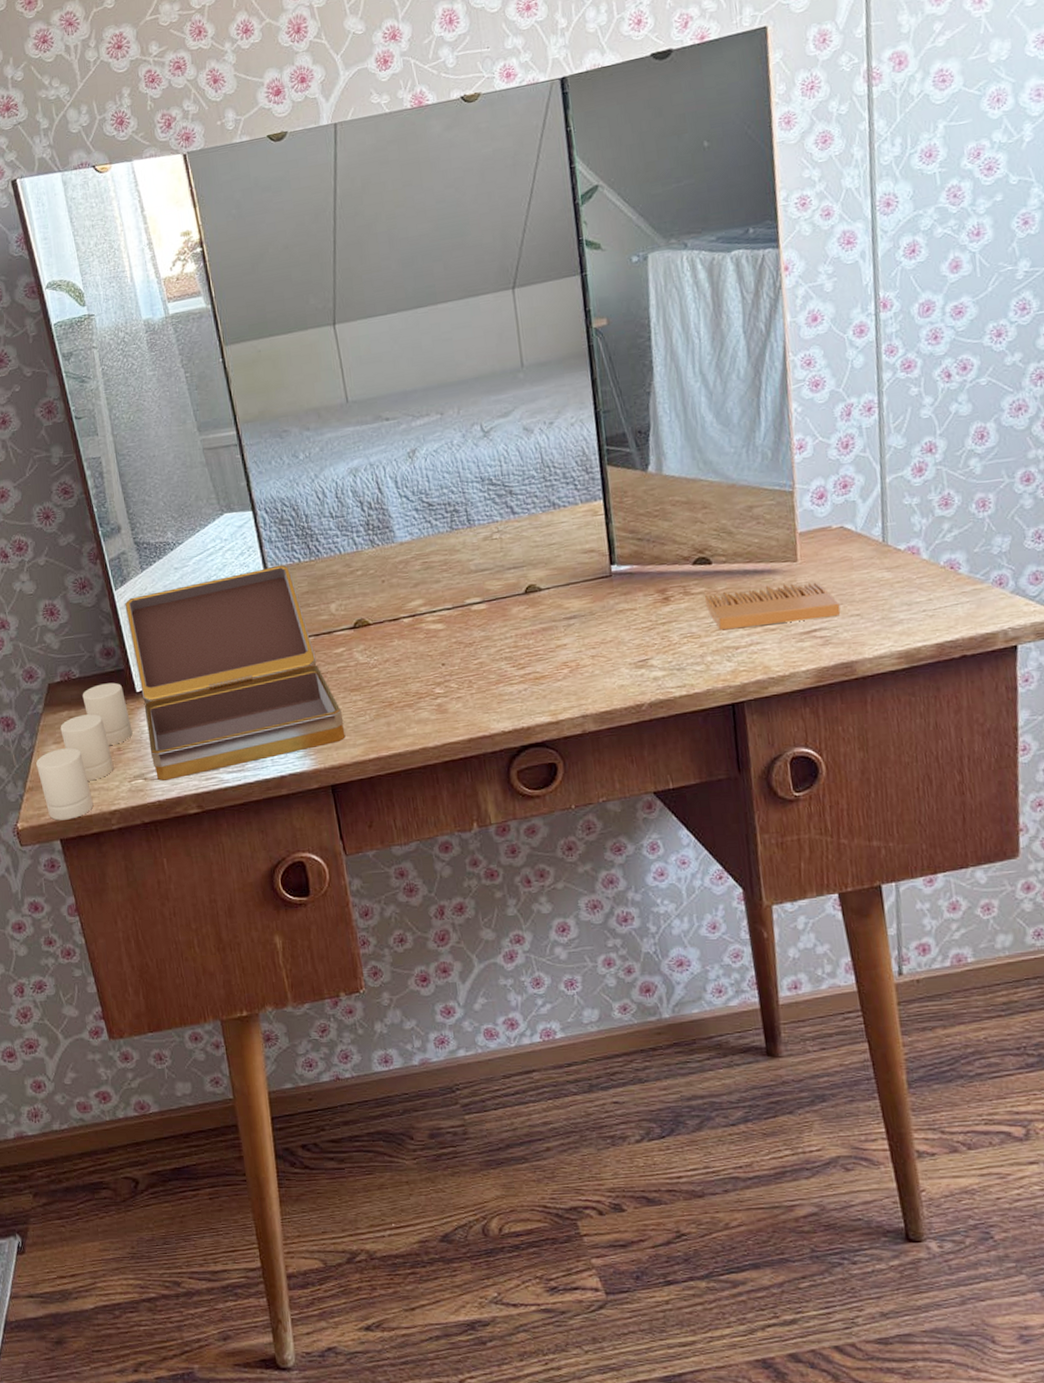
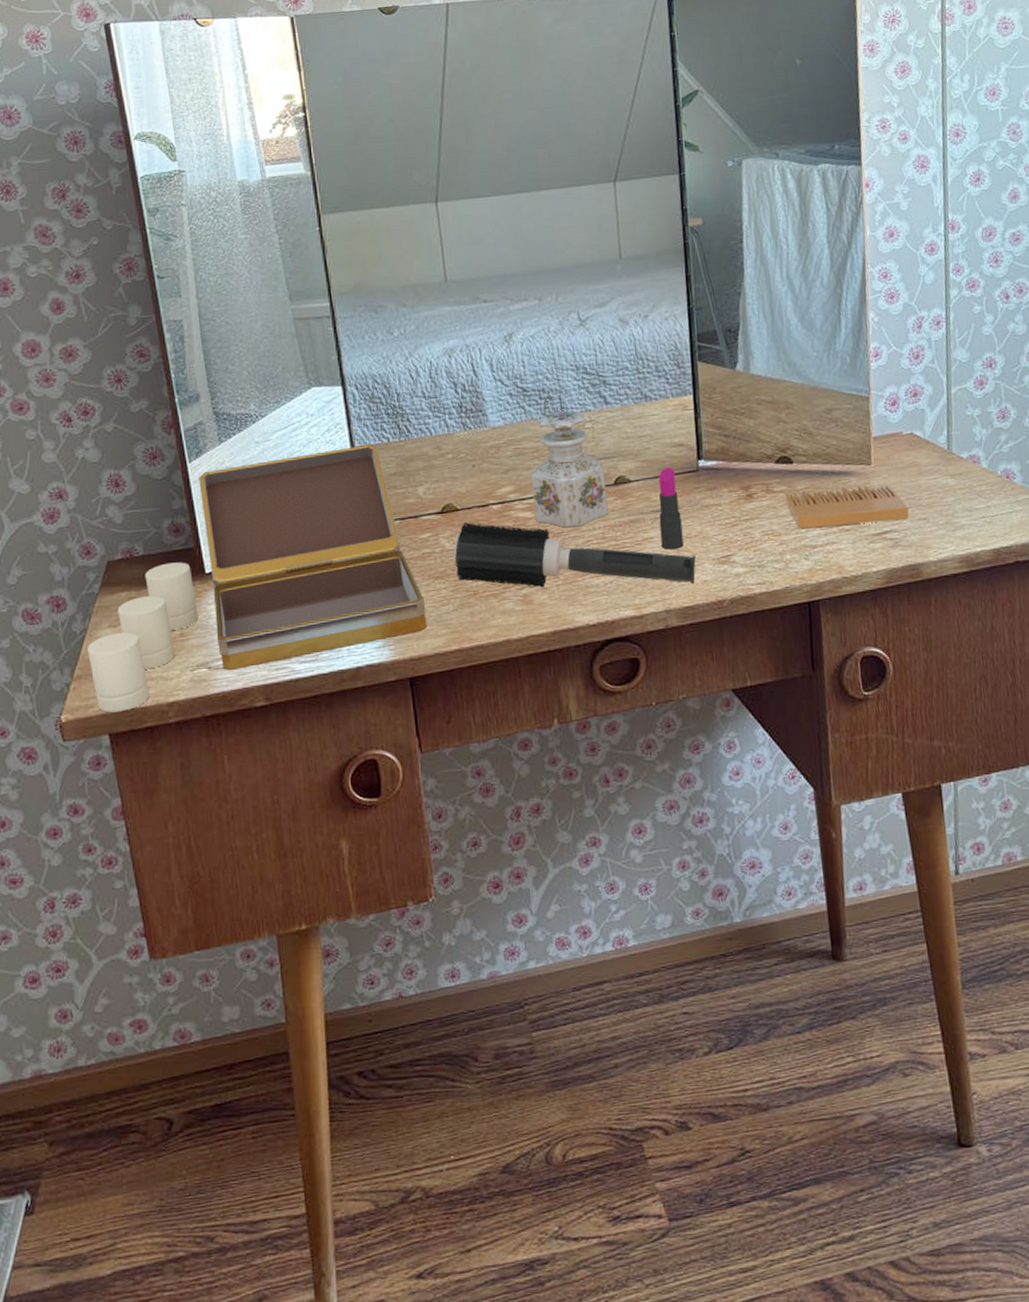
hairbrush: none [367,636,612,697] -> present [453,522,696,588]
perfume bottle: none [439,522,520,638] -> present [530,410,608,528]
lipstick: none [570,573,599,656] -> present [659,467,684,550]

